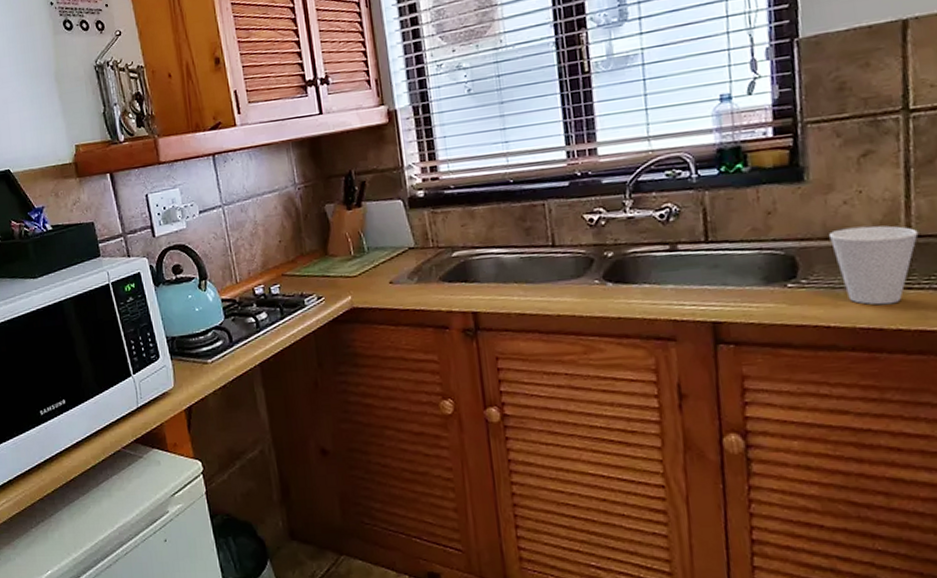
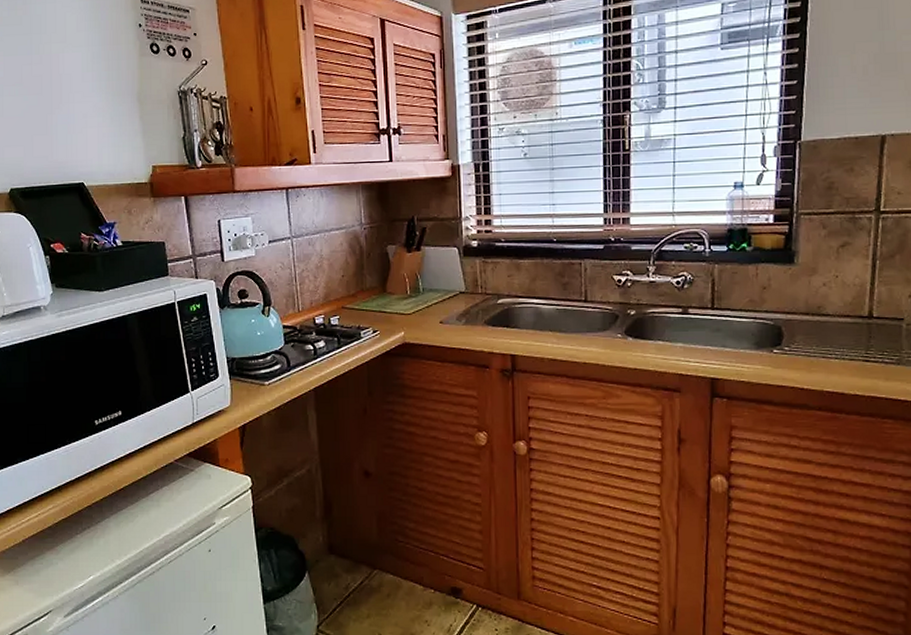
cup: present [828,225,919,305] -> none [809,306,878,373]

